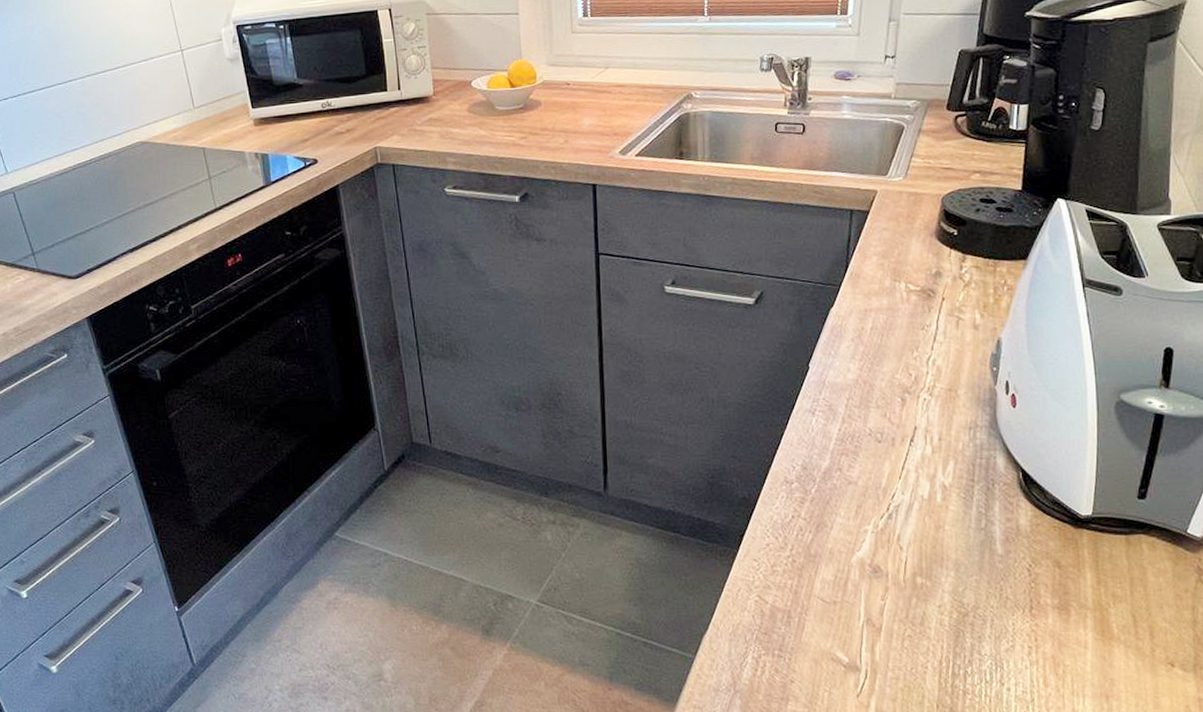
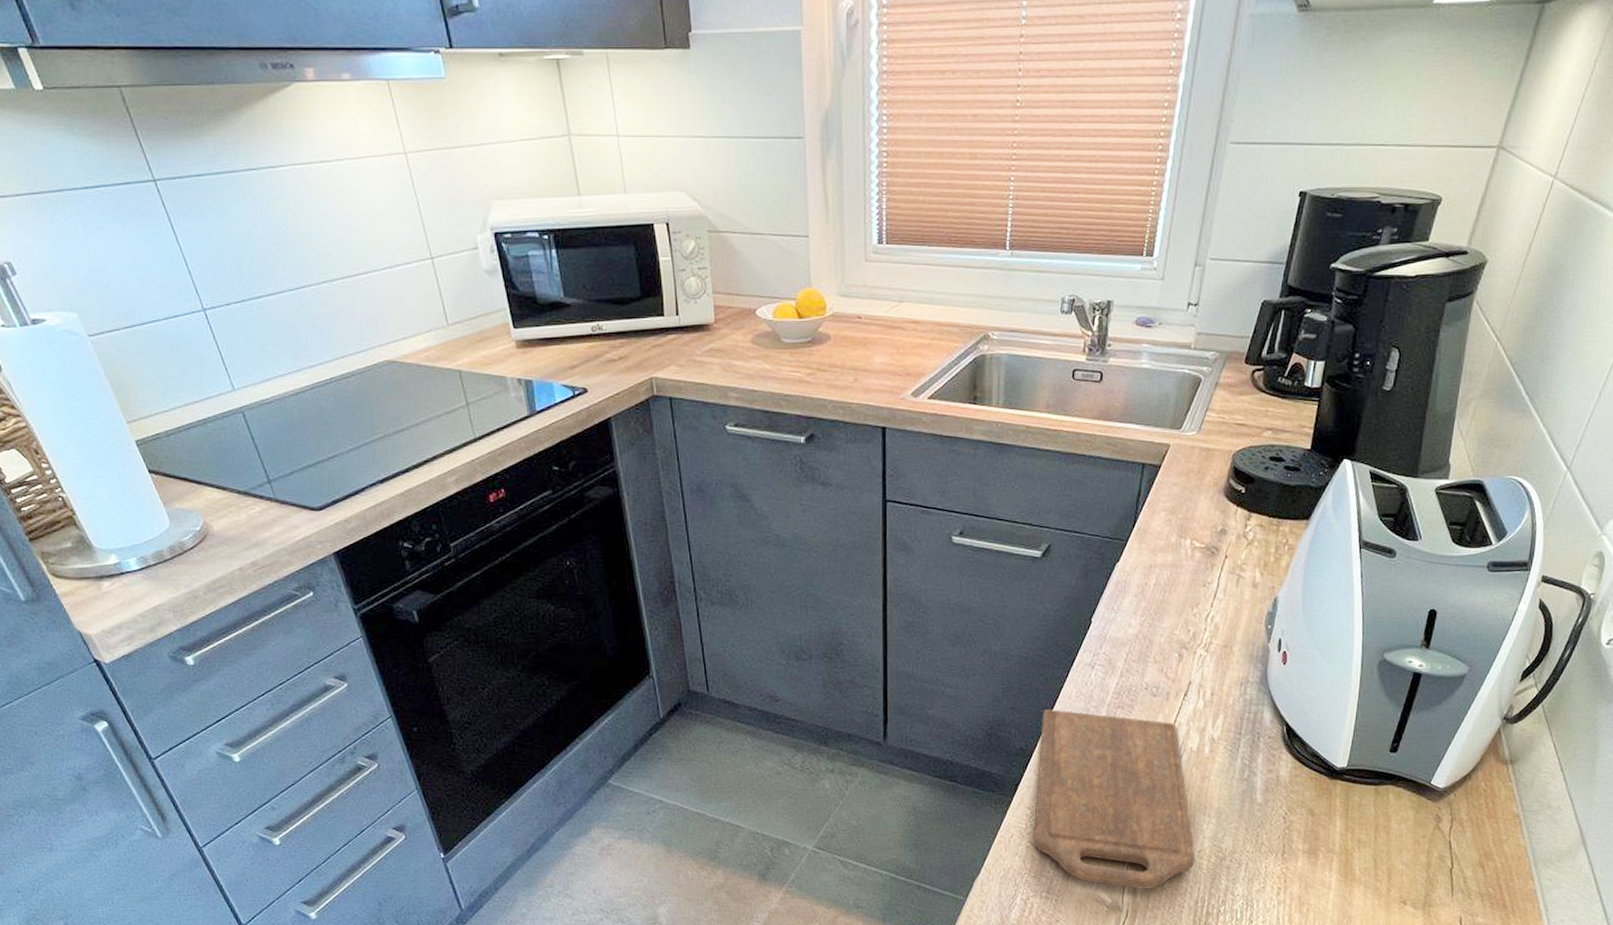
cutting board: none [762,457,936,648] -> present [1034,709,1195,890]

